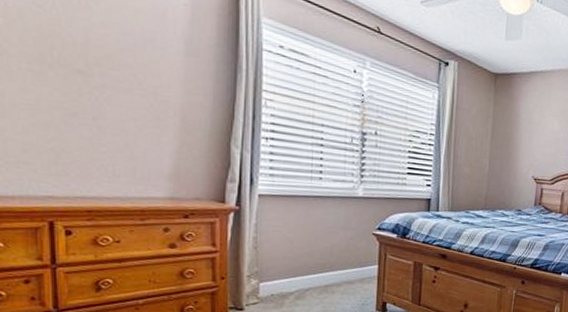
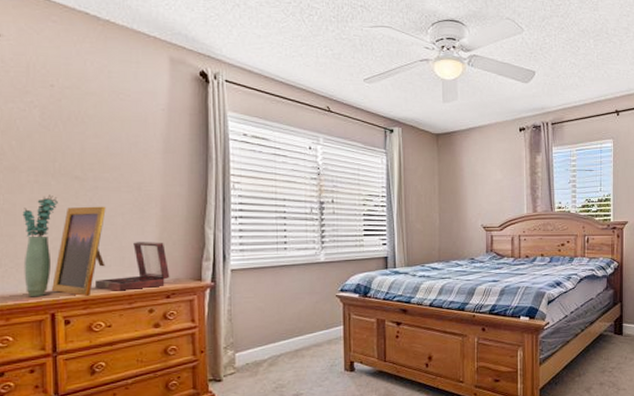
vase: none [13,87,57,202] -> present [22,194,58,297]
picture frame: none [49,105,115,208] -> present [51,206,106,297]
jewelry box: none [100,153,189,206] -> present [94,242,170,292]

